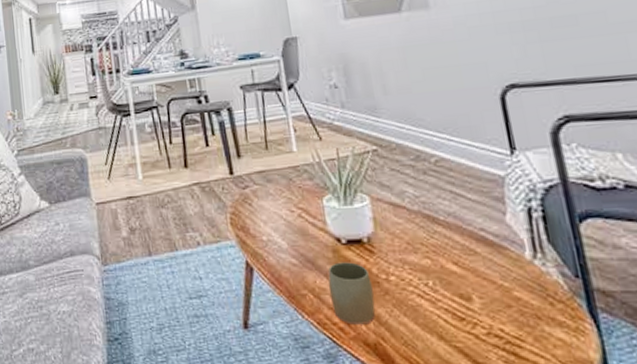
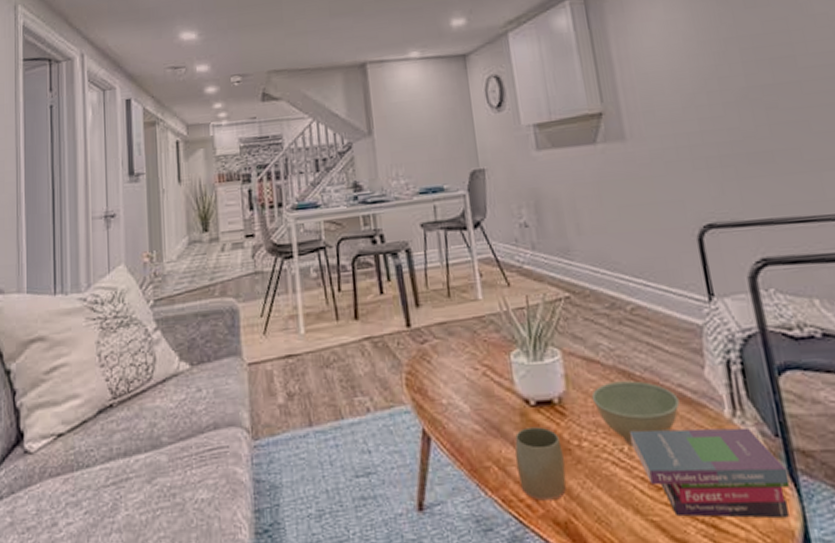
bowl: none [398,224,482,282] -> present [591,380,680,447]
books: none [433,267,590,350] -> present [628,427,791,519]

